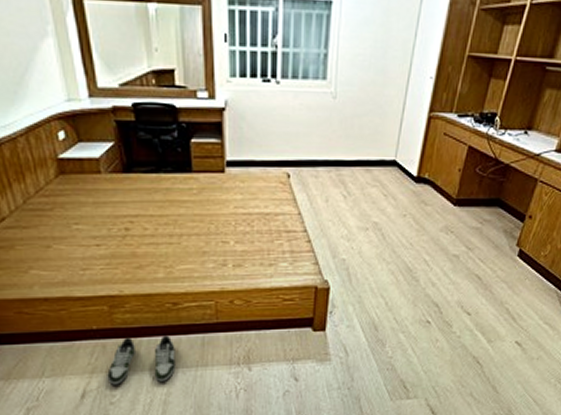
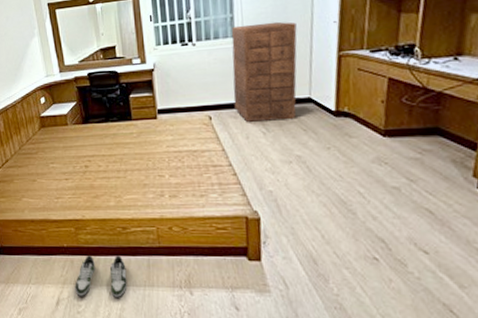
dresser: none [317,66,394,183] -> present [231,21,297,122]

